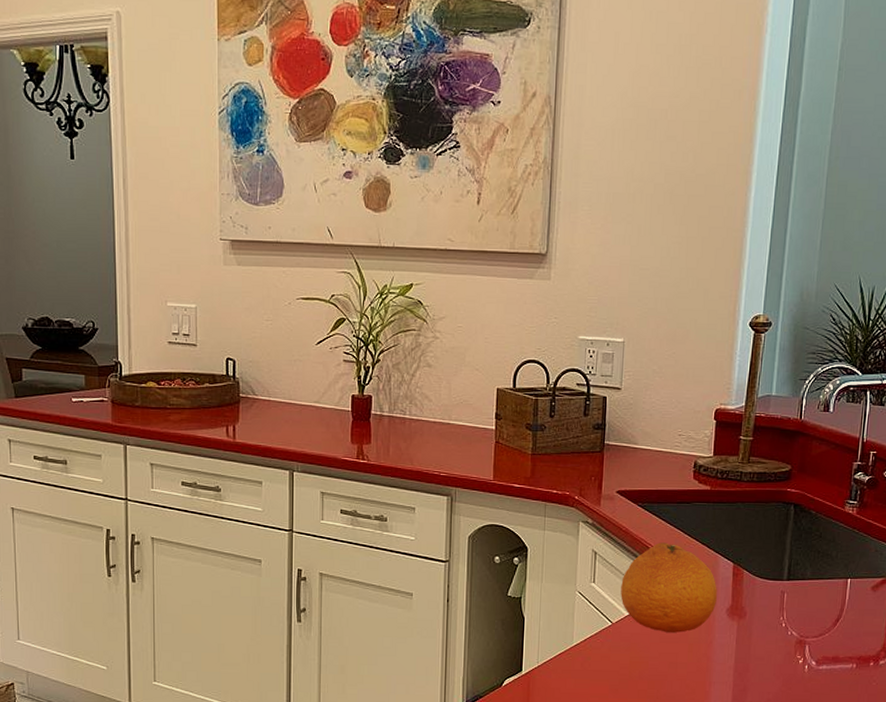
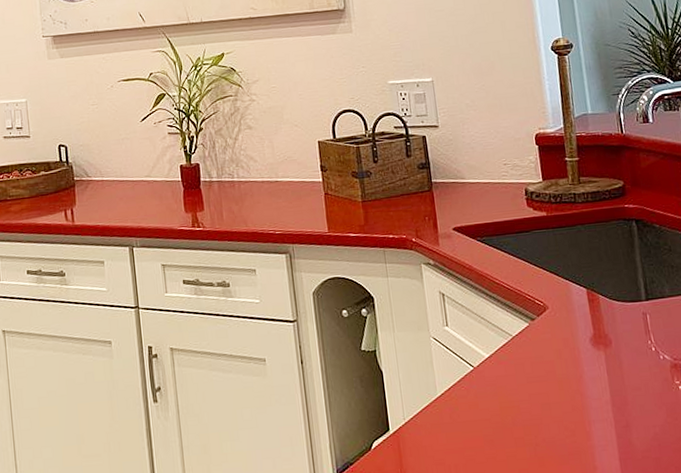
fruit: present [620,542,717,633] -> none [475,275,578,371]

